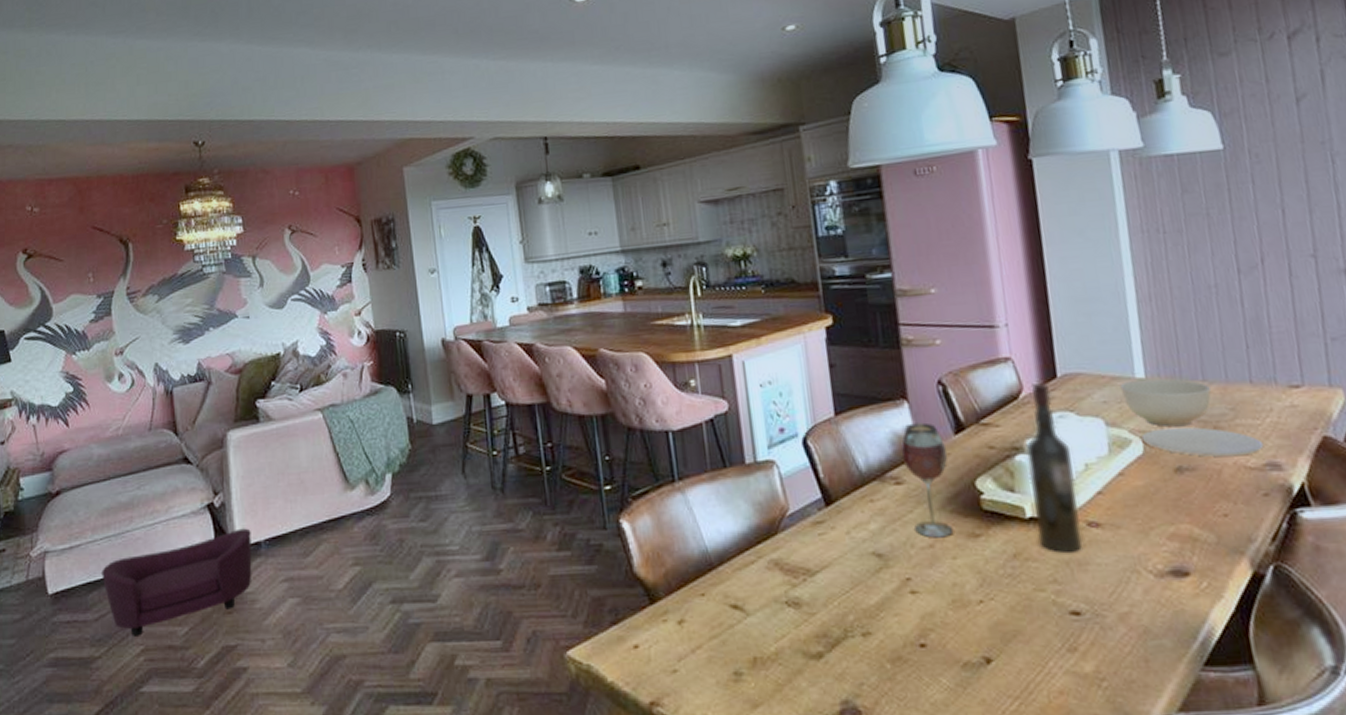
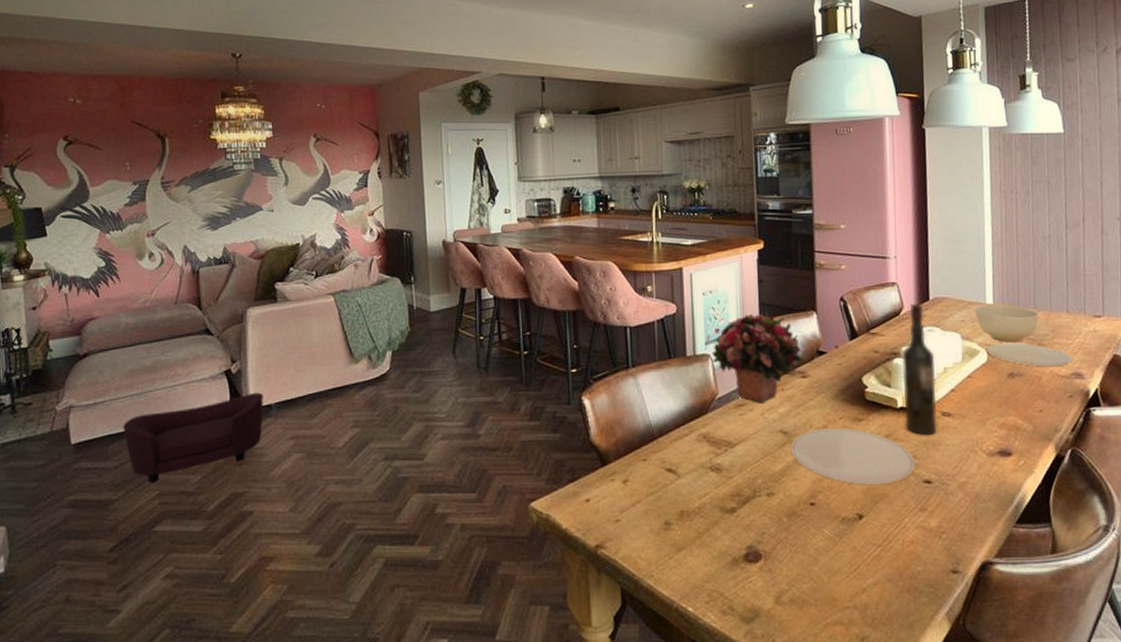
bouquet: none [777,403,895,519] -> present [712,311,803,403]
plate: none [888,546,1057,620] -> present [790,427,915,486]
wineglass: present [900,422,954,538] -> none [808,330,844,421]

